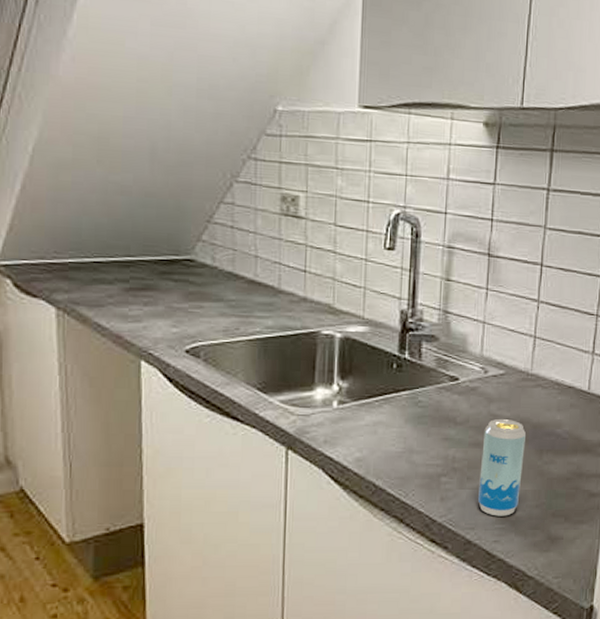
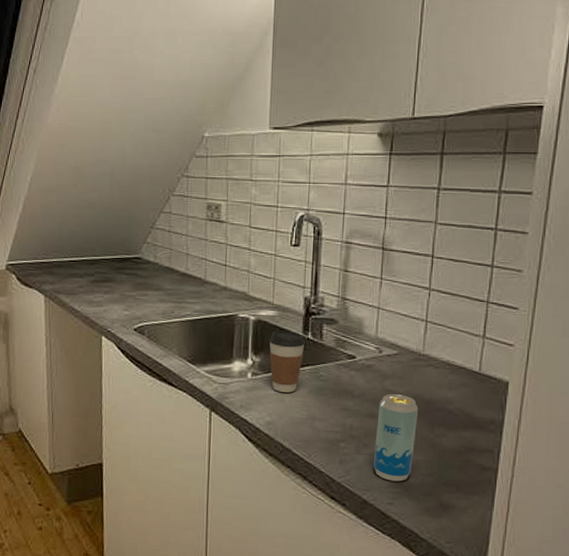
coffee cup: none [359,349,402,423] -> present [269,330,305,393]

